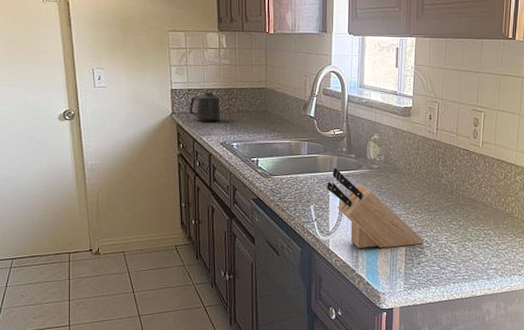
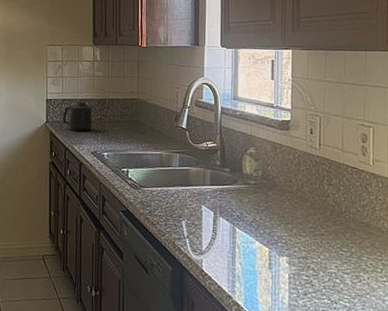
knife block: present [326,167,424,248] -> none [199,181,310,274]

